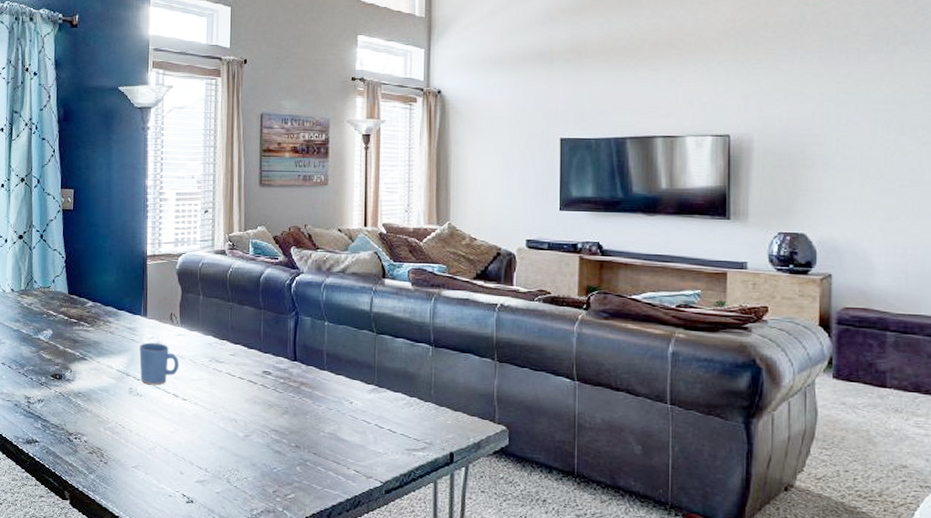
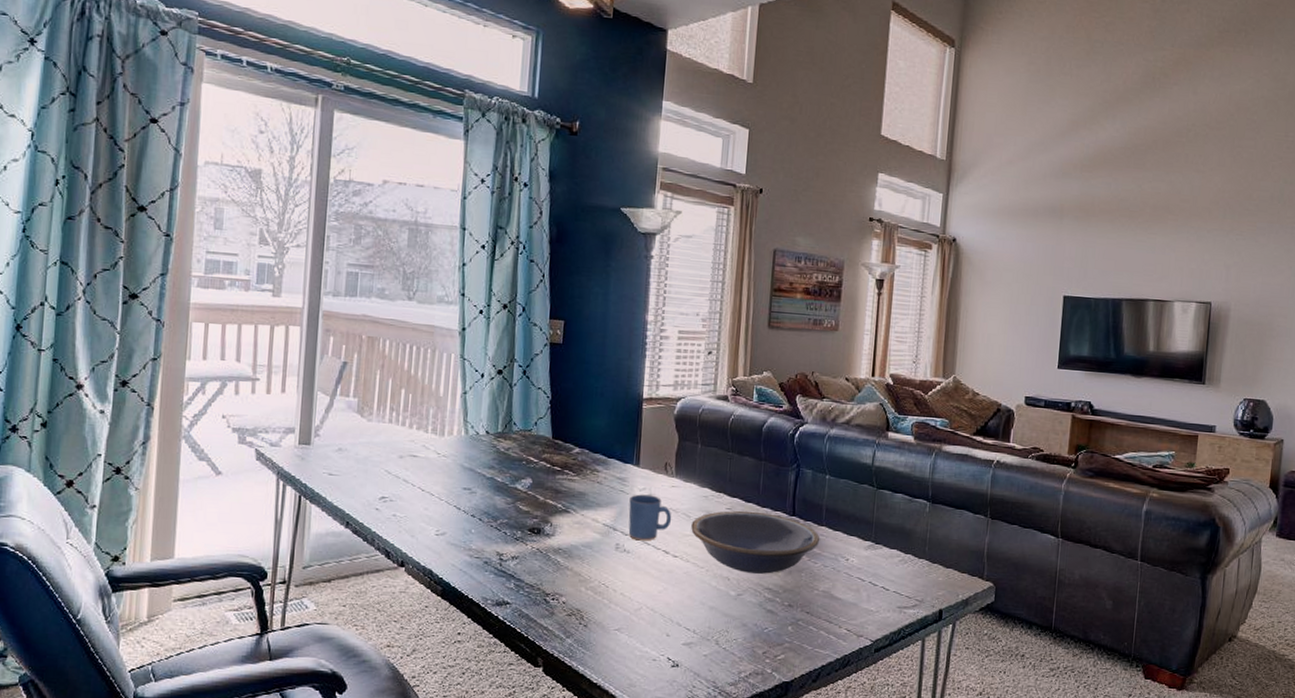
bowl: none [198,356,323,416] -> present [691,510,820,574]

